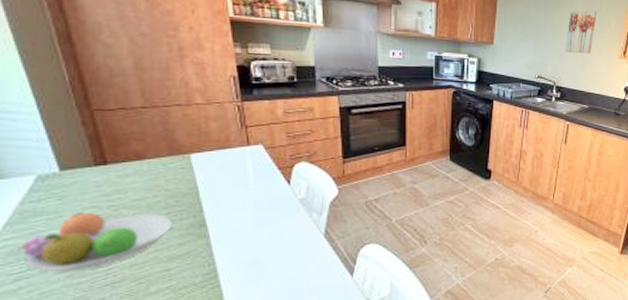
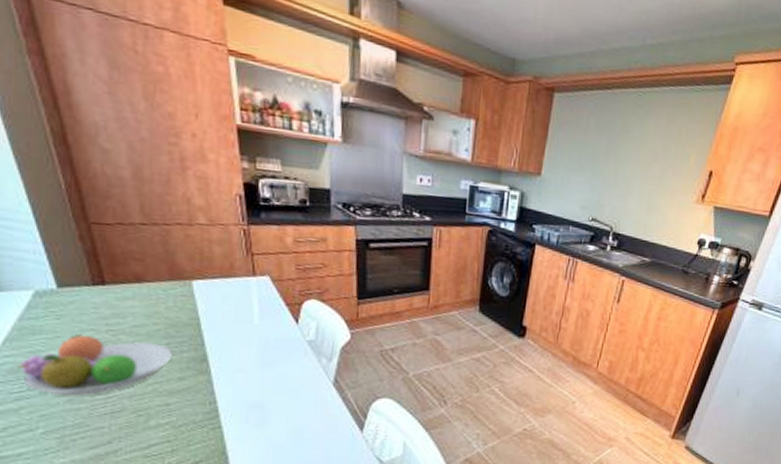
wall art: present [564,10,597,54] -> none [627,139,674,196]

